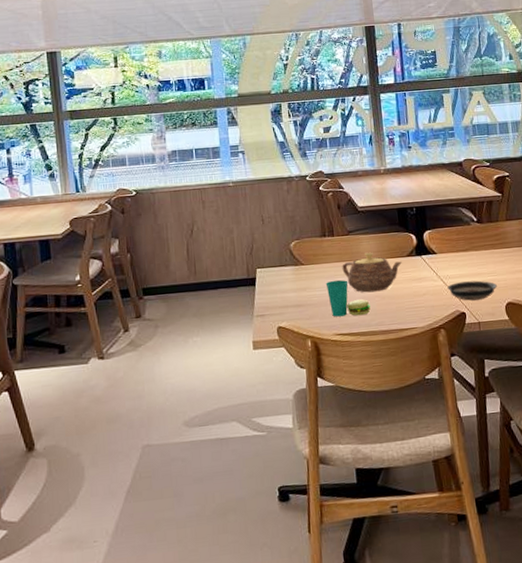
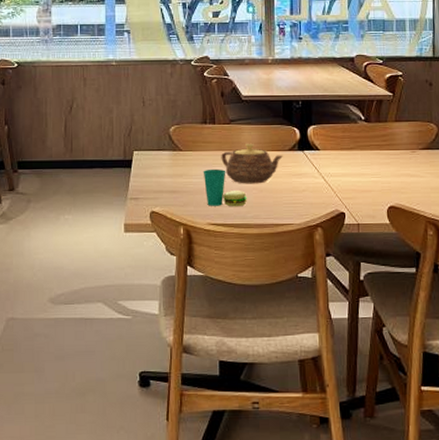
saucer: present [447,280,497,301] -> none [328,181,380,201]

